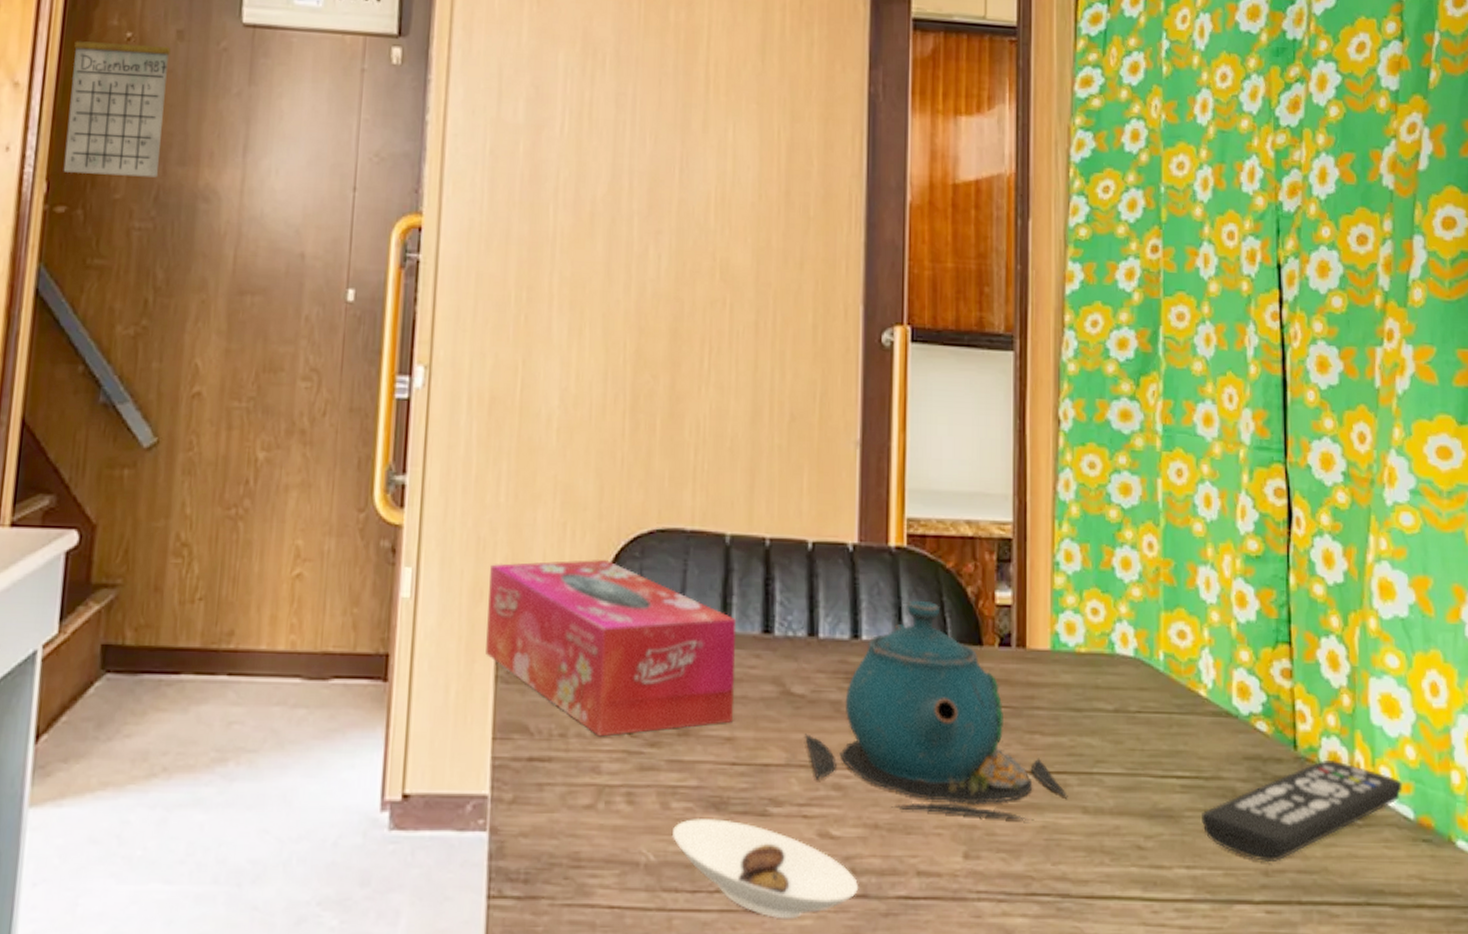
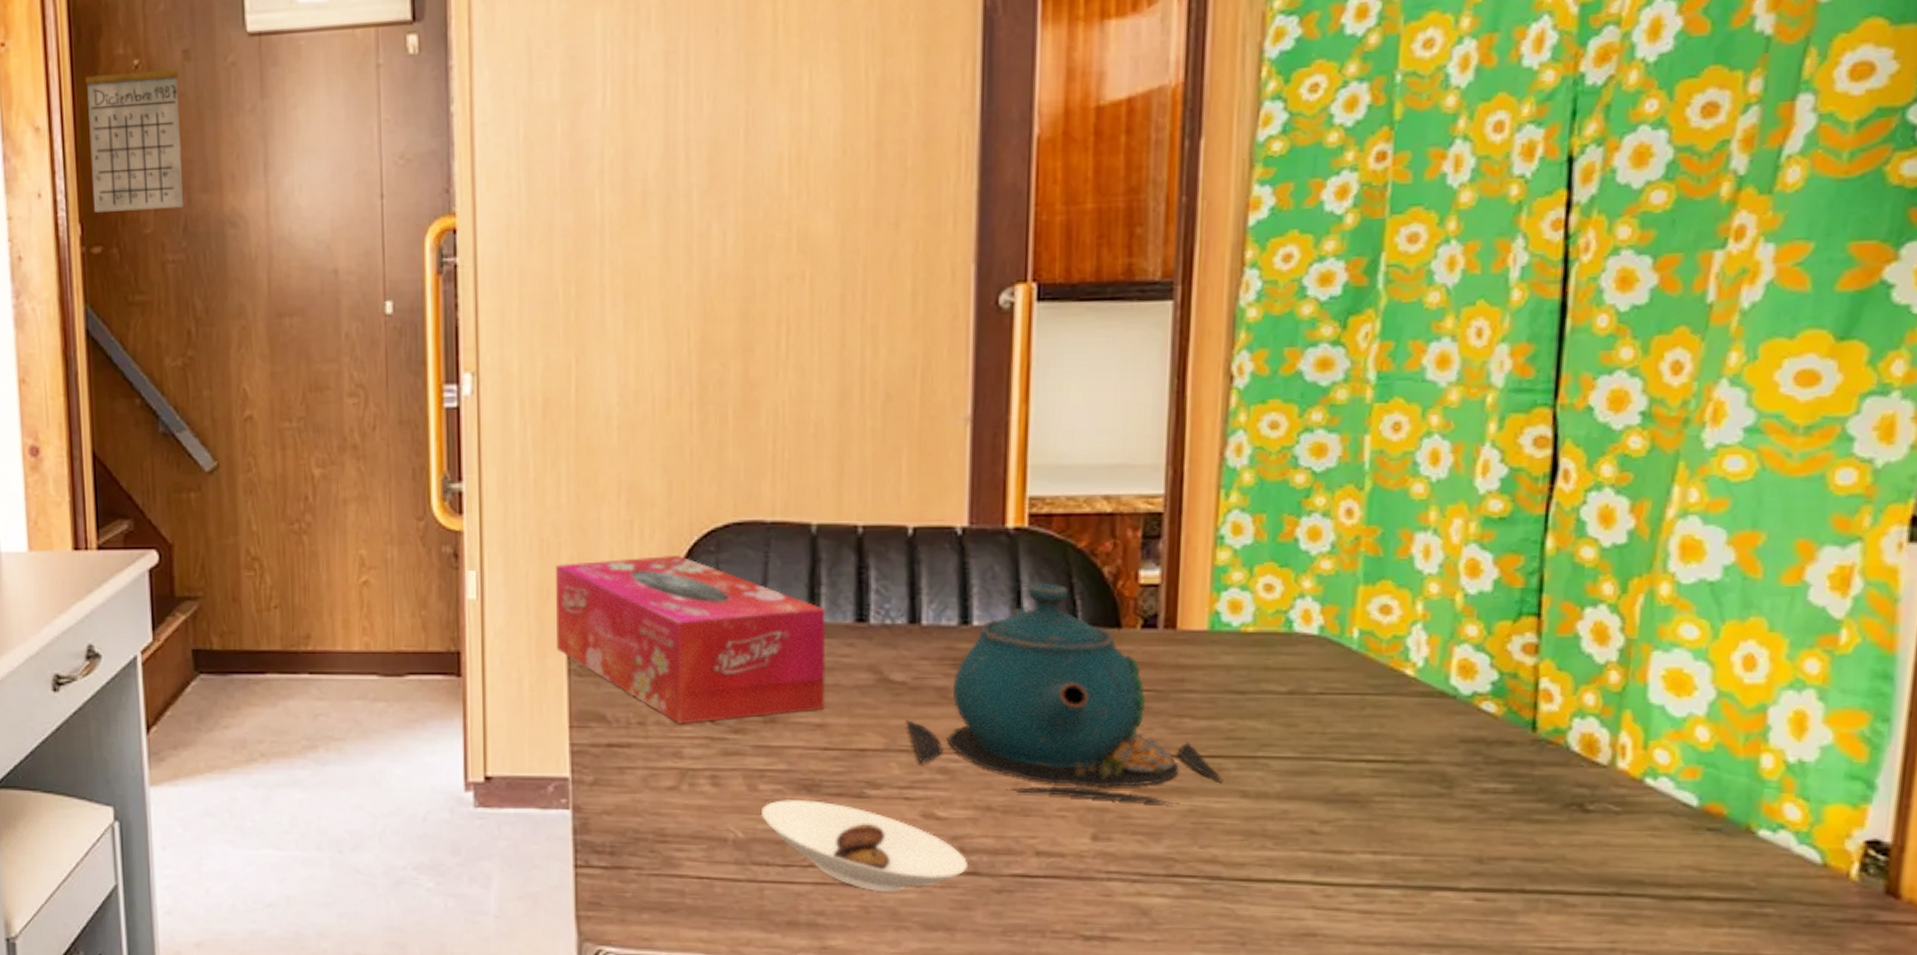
remote control: present [1202,759,1403,863] -> none [1397,742,1686,850]

